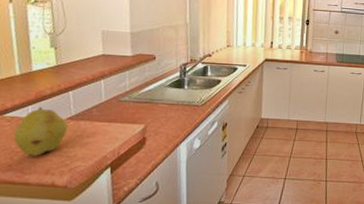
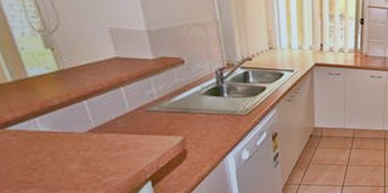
fruit: present [13,107,68,156] -> none [24,119,92,172]

